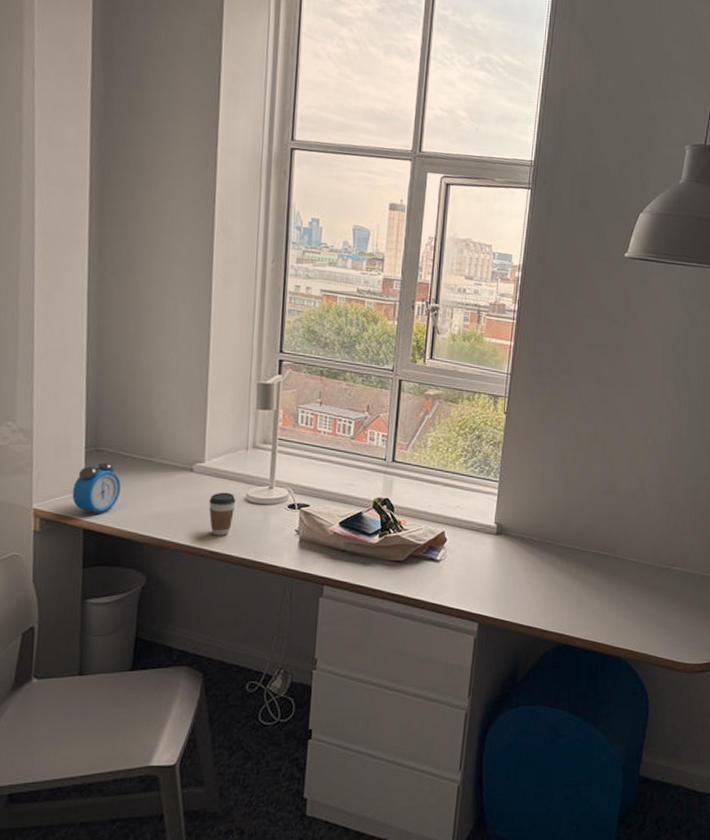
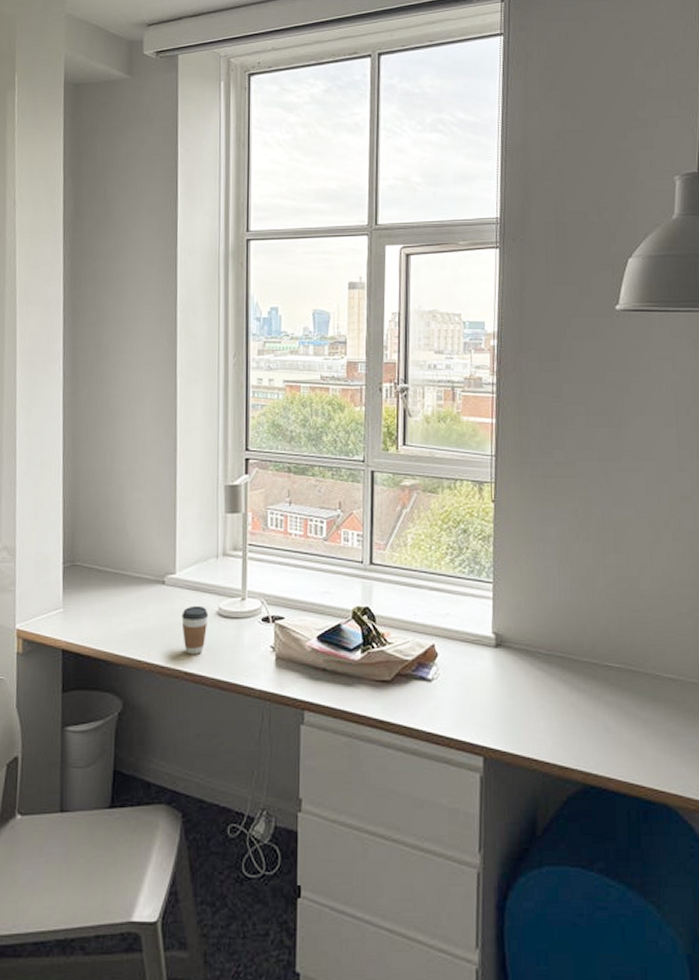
alarm clock: present [72,462,122,516] -> none [51,578,97,635]

